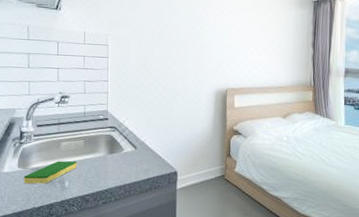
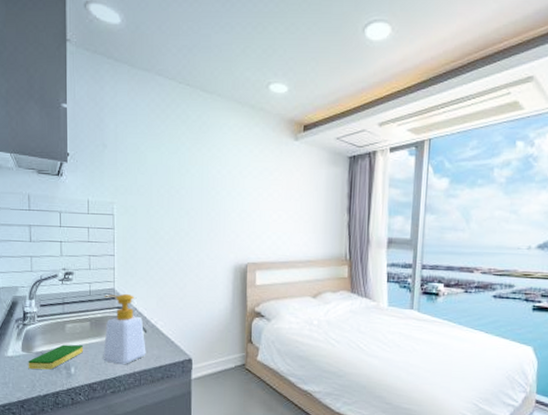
soap bottle: none [96,114,136,178] -> present [103,293,146,365]

